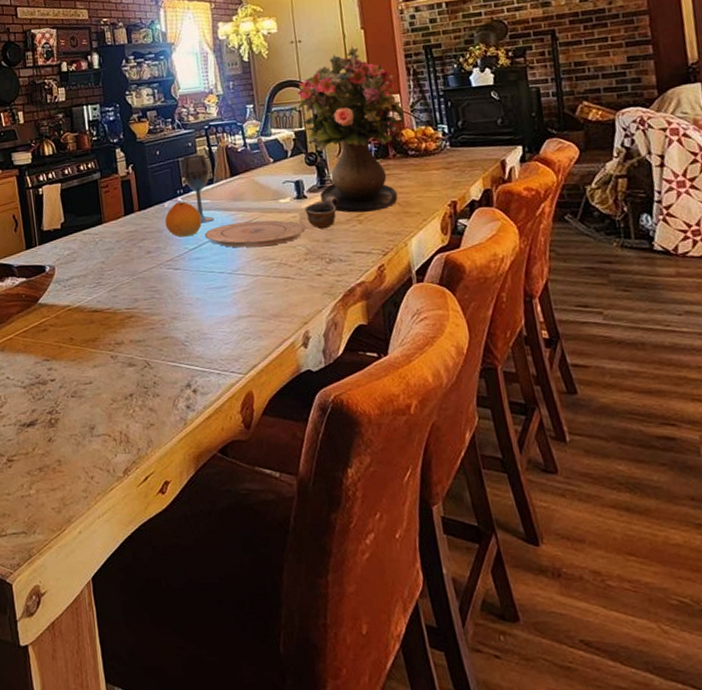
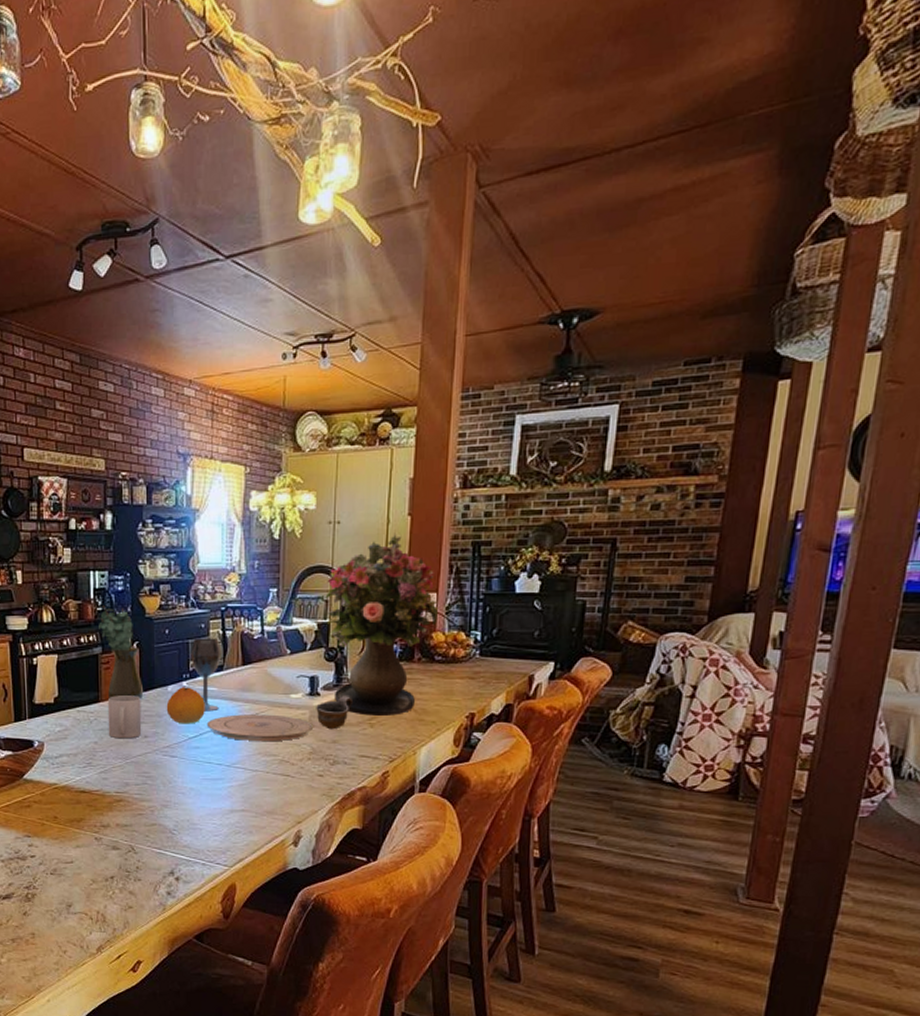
vase: none [95,135,143,220] -> present [99,606,144,702]
mug: none [110,214,145,257] -> present [107,695,142,739]

